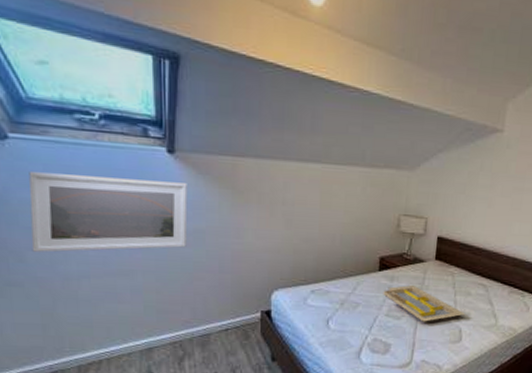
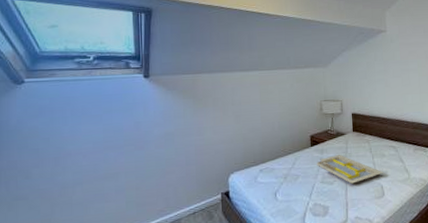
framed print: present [29,172,188,253] -> none [37,98,160,169]

